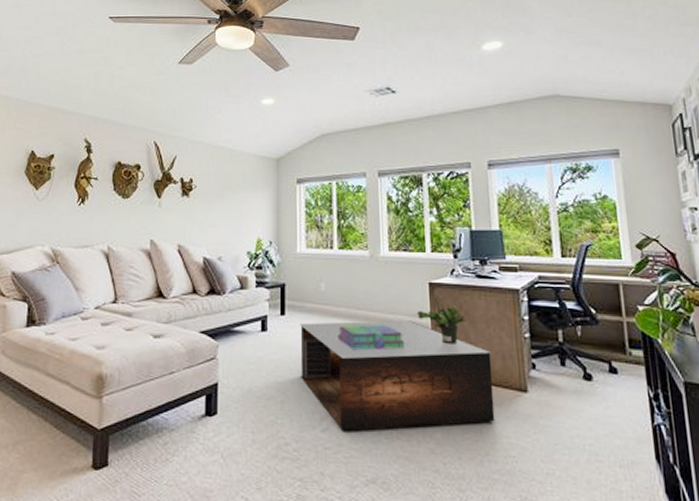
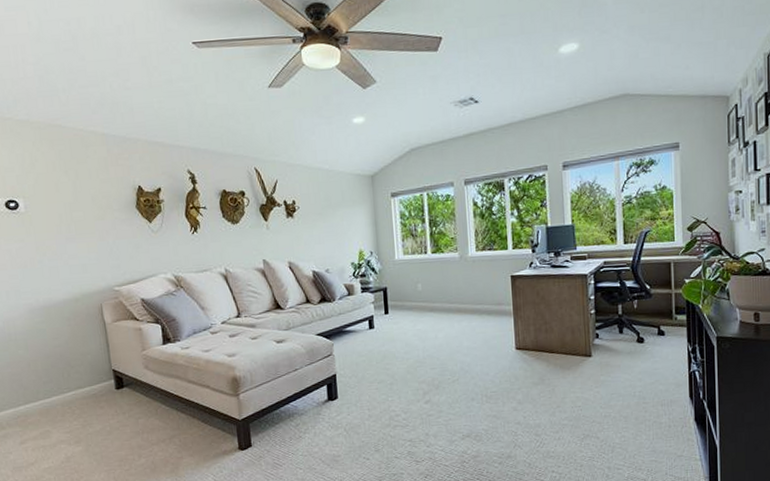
coffee table: present [300,320,496,431] -> none [402,308,565,401]
stack of books: present [337,324,406,351] -> none [434,314,492,338]
potted plant: present [416,295,467,344] -> none [501,285,543,325]

